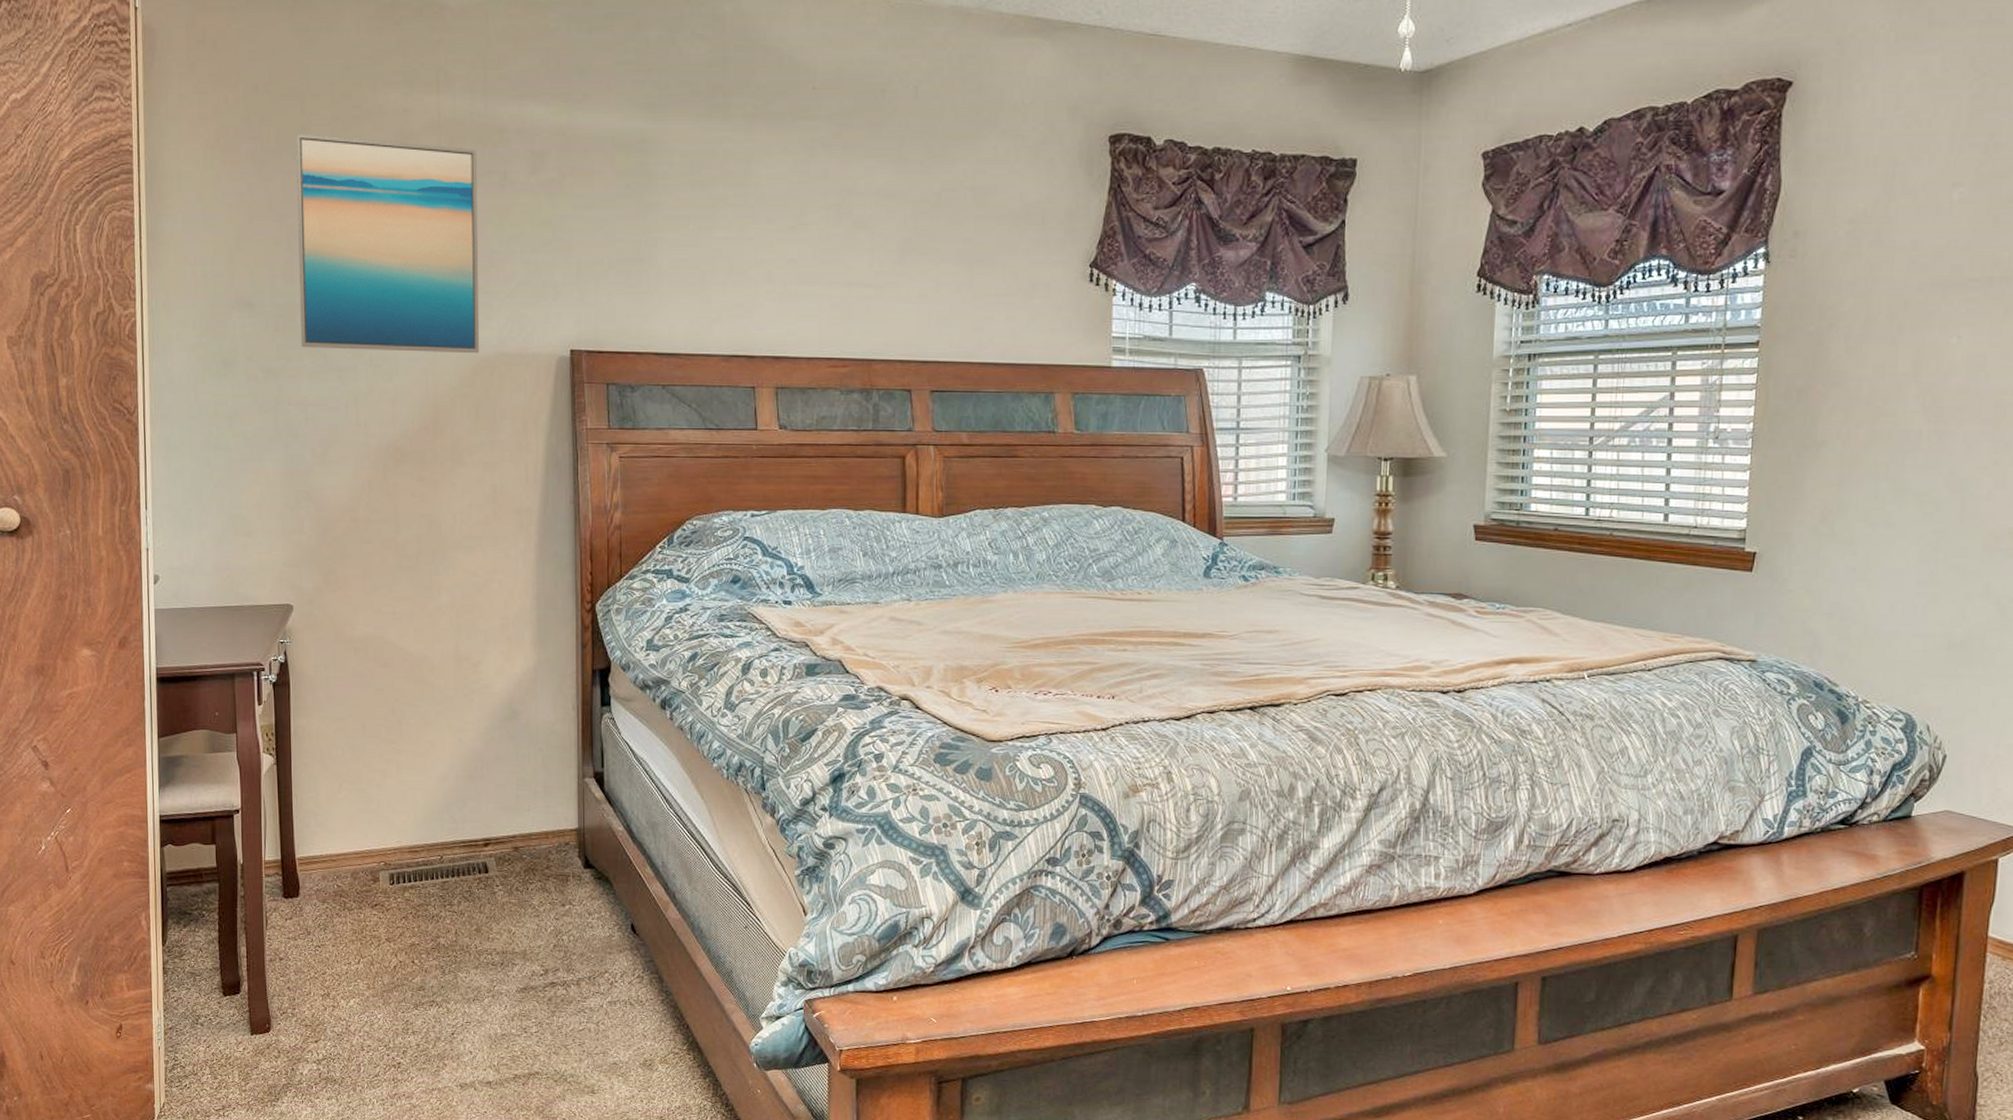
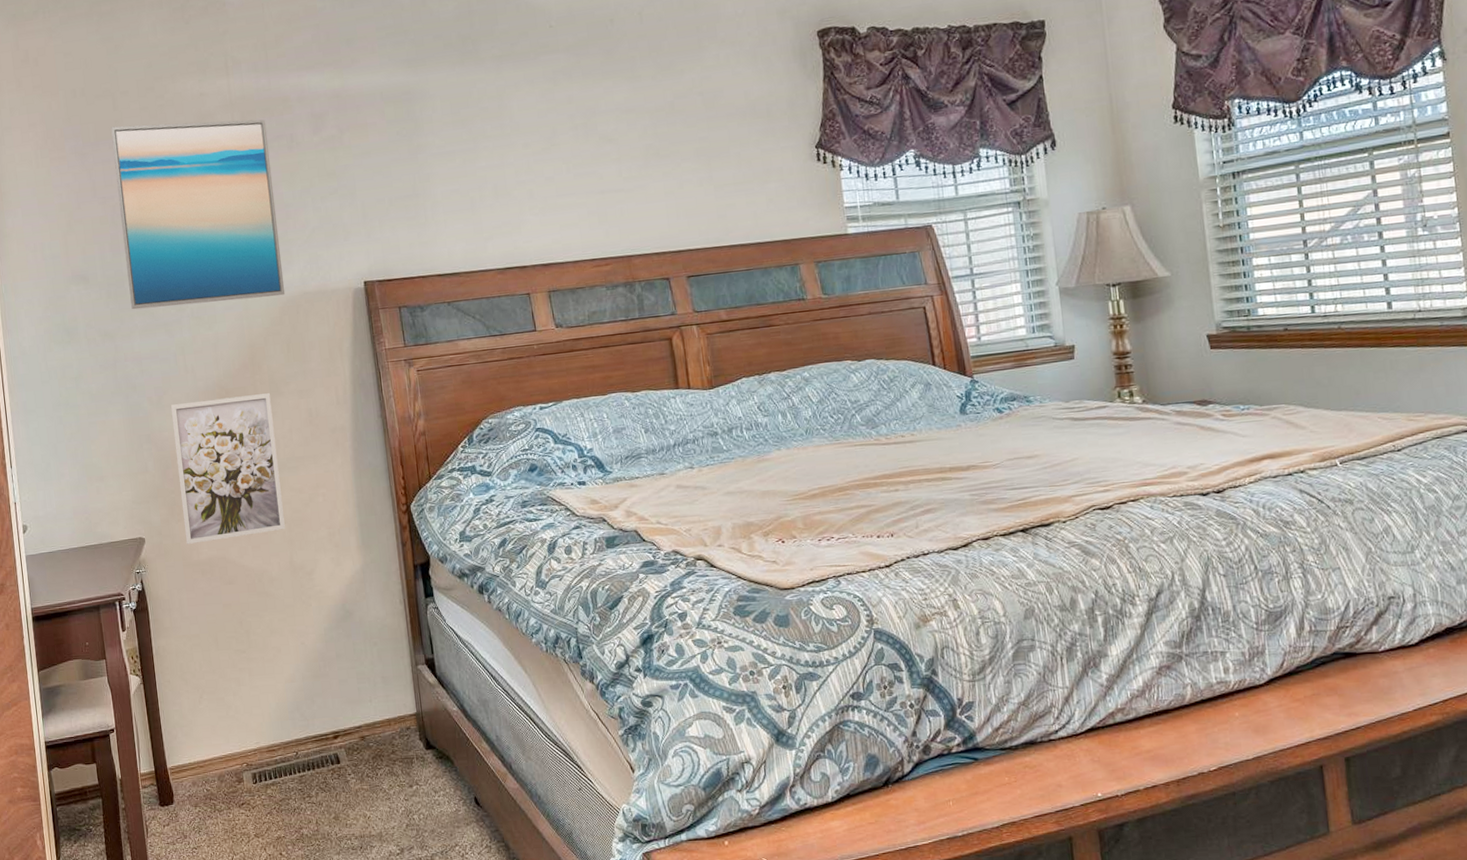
wall art: none [336,460,453,618] -> present [170,393,285,544]

